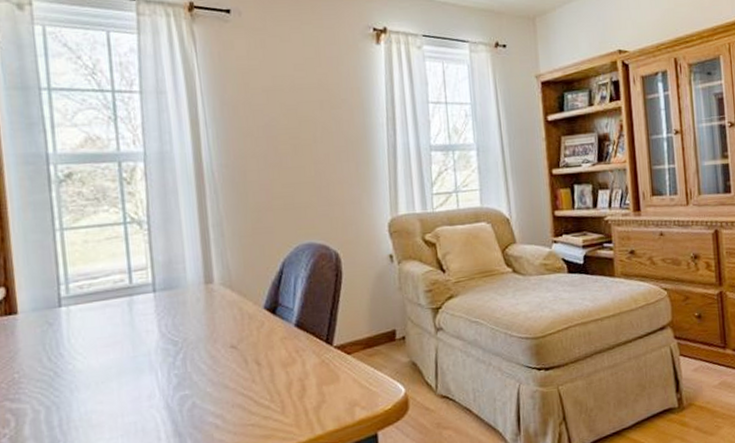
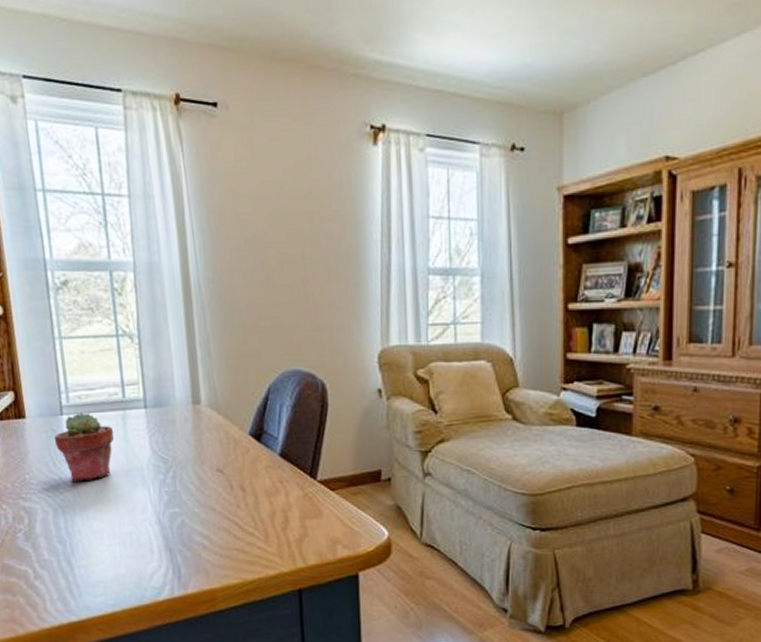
potted succulent: none [49,301,119,376] -> present [53,411,114,482]

